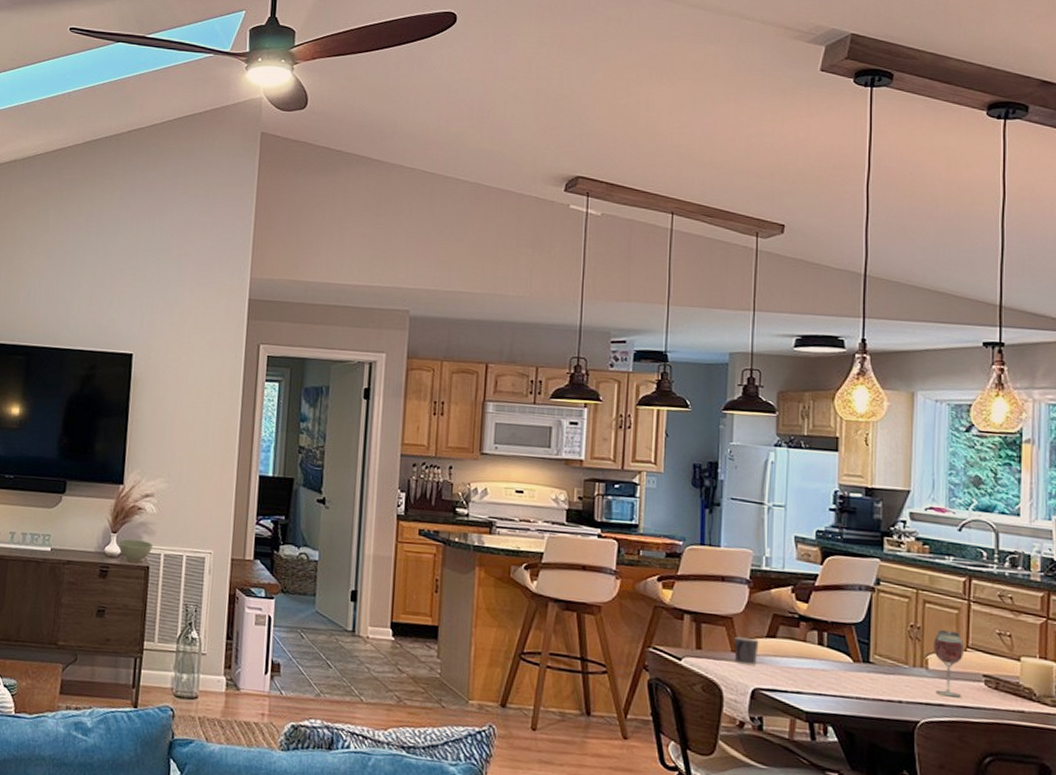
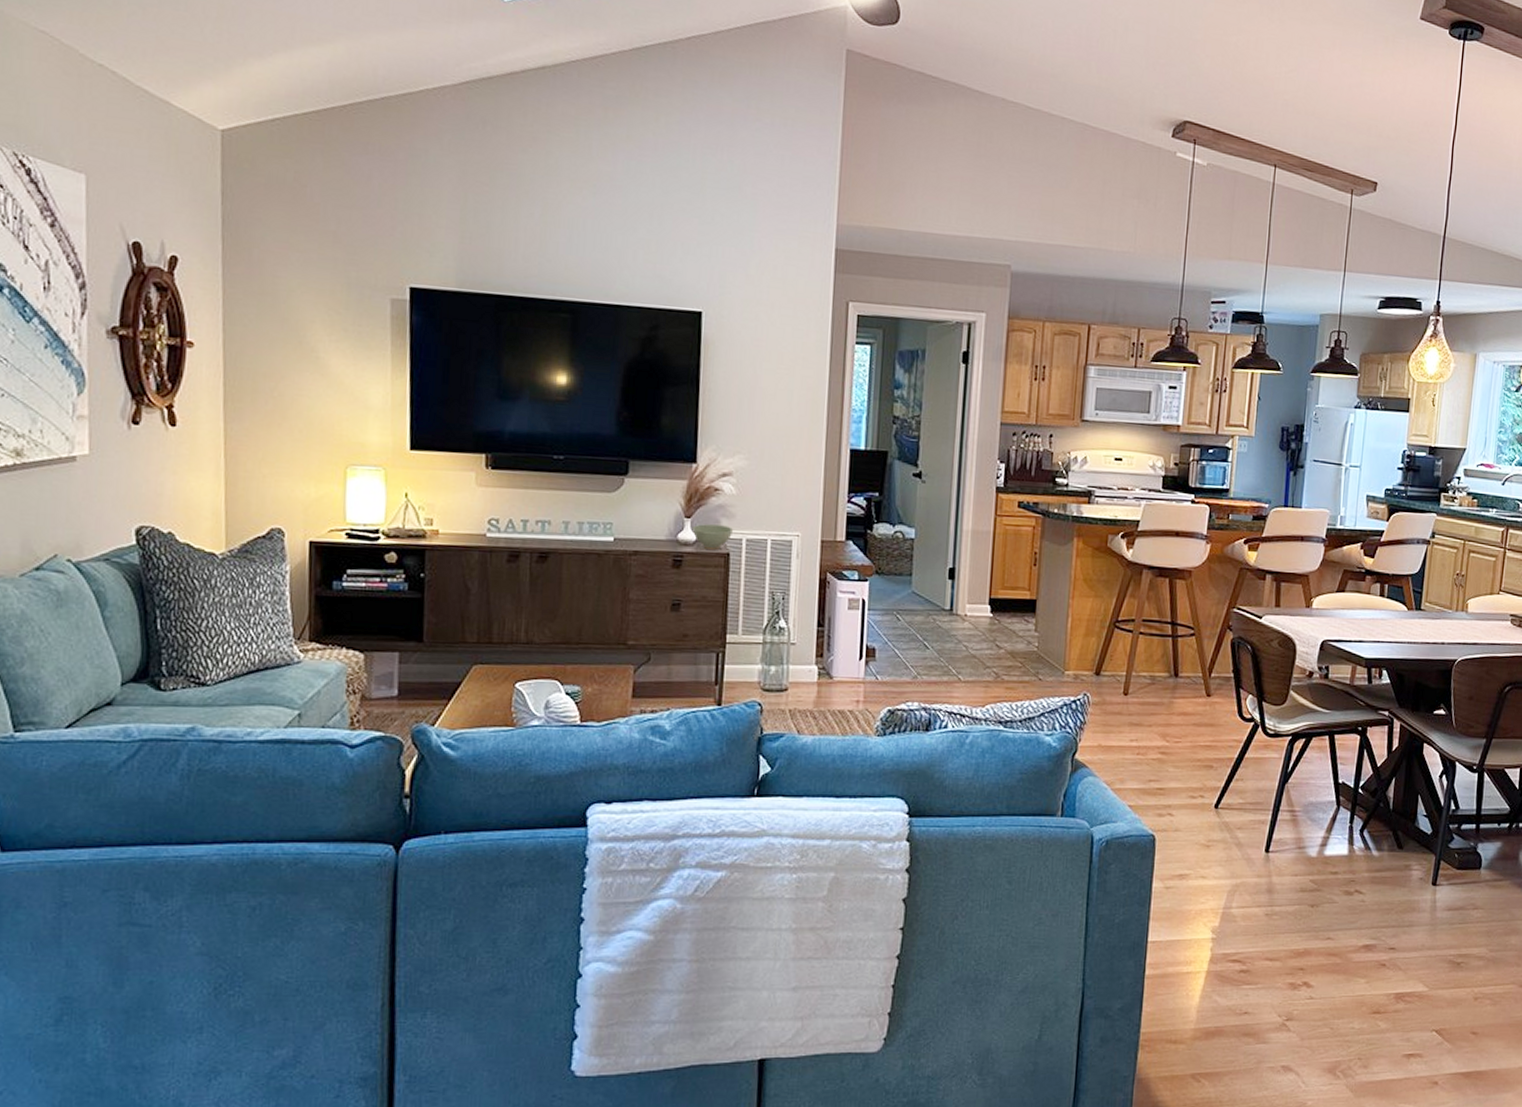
mug: present [734,636,759,666] -> none [1308,592,1330,620]
wineglass: present [933,629,965,698] -> none [1471,576,1498,636]

